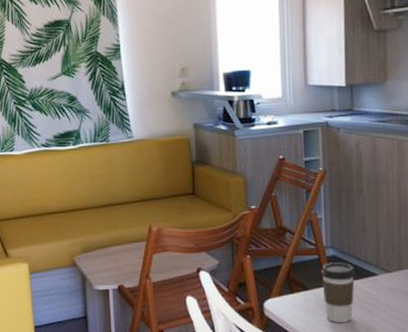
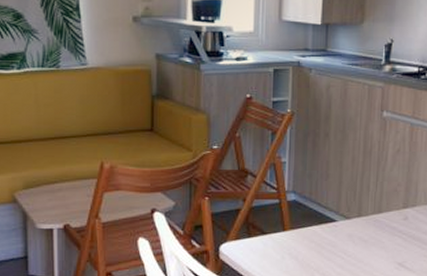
coffee cup: present [321,262,356,322] -> none [281,207,315,267]

